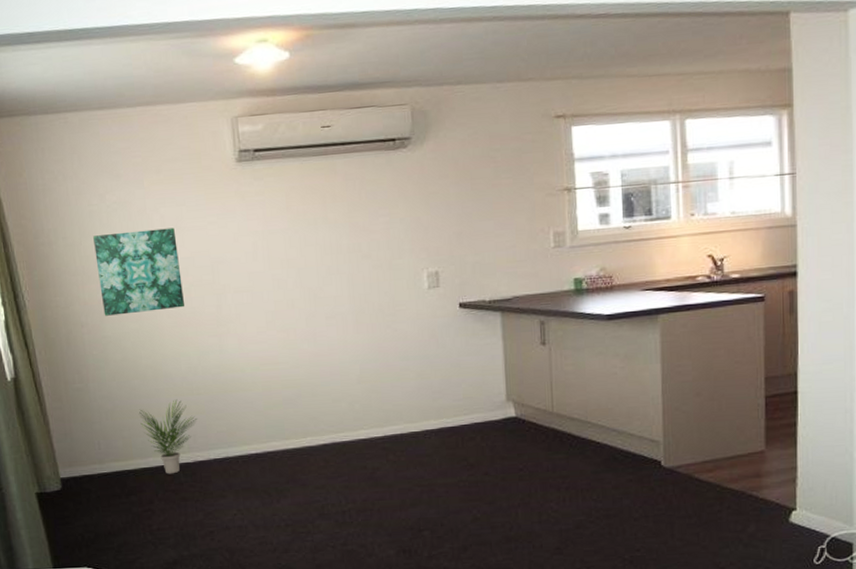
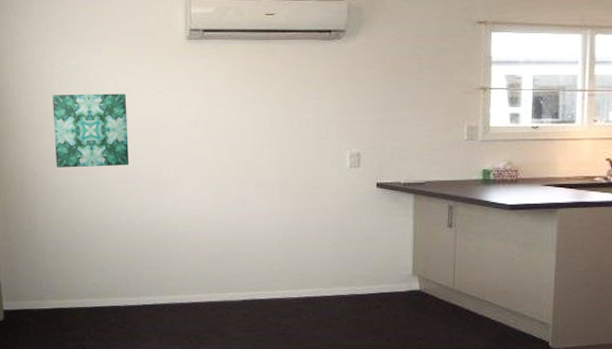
potted plant: present [139,399,198,474] -> none [80,248,132,315]

